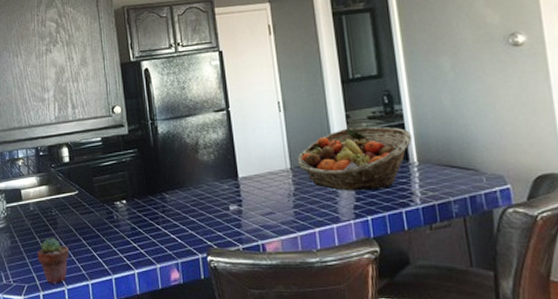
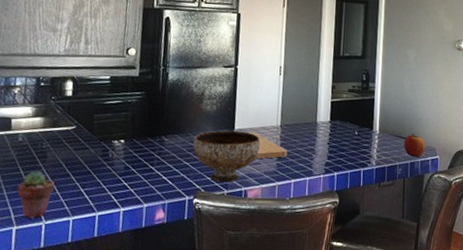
bowl: none [196,179,271,237] -> present [193,130,260,183]
cutting board: none [254,178,305,209] -> present [247,132,288,159]
fruit basket: present [297,126,413,191] -> none [287,96,379,151]
apple: none [455,160,489,188] -> present [403,133,426,157]

